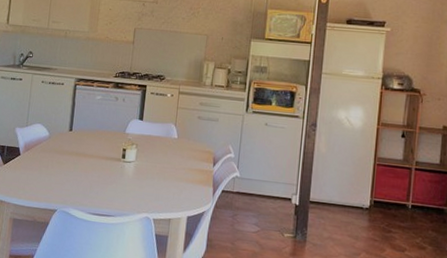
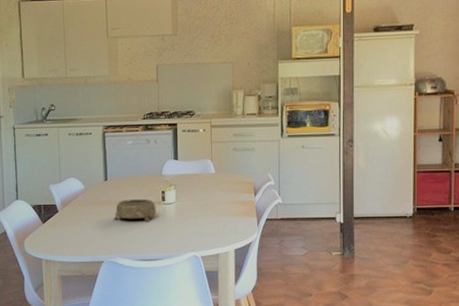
decorative bowl: none [73,152,116,177] -> present [114,199,156,222]

